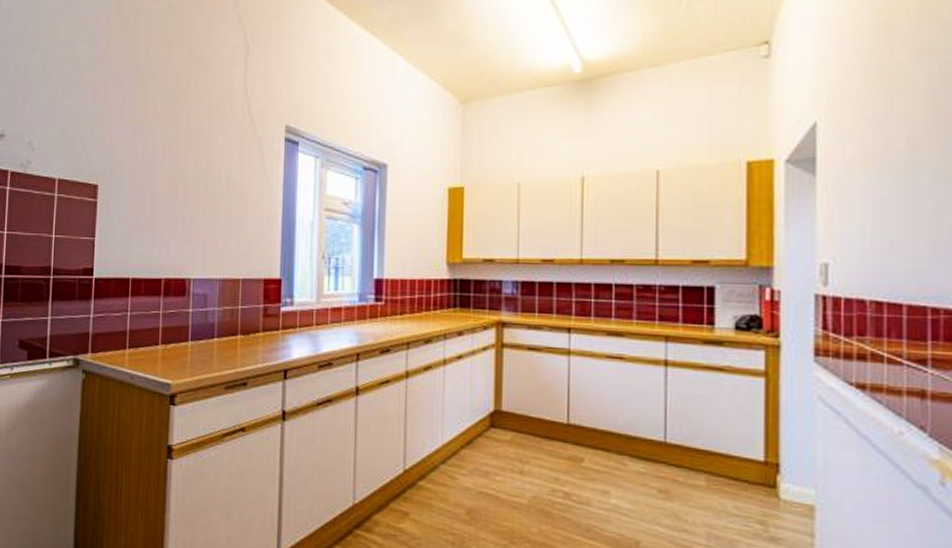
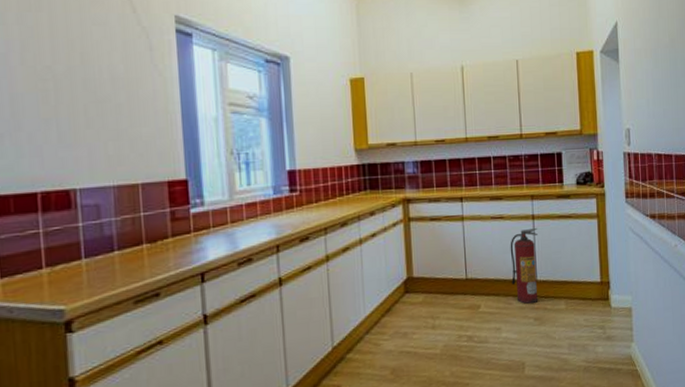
fire extinguisher: none [629,376,671,470] -> present [510,227,539,304]

